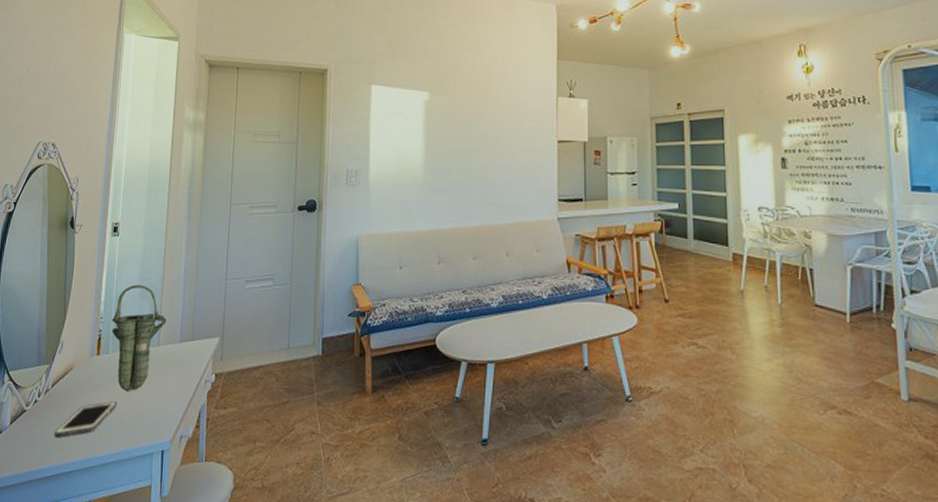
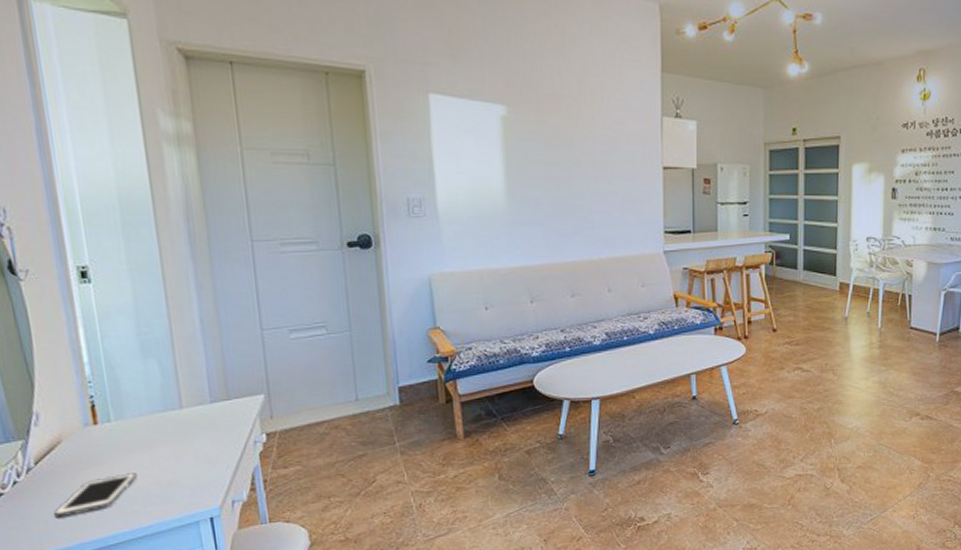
vase: present [111,284,167,391] -> none [105,340,187,461]

